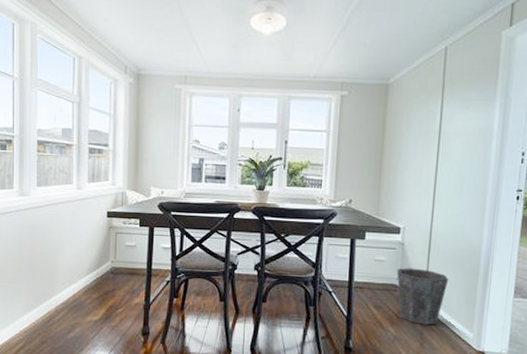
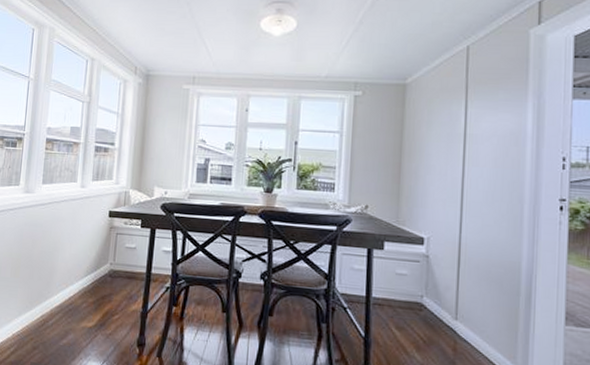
waste bin: present [396,268,448,325] -> none [421,284,483,353]

